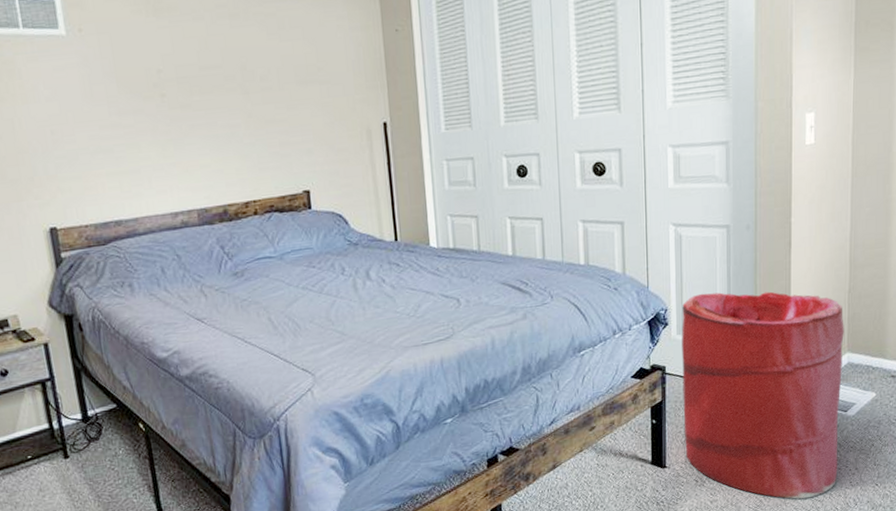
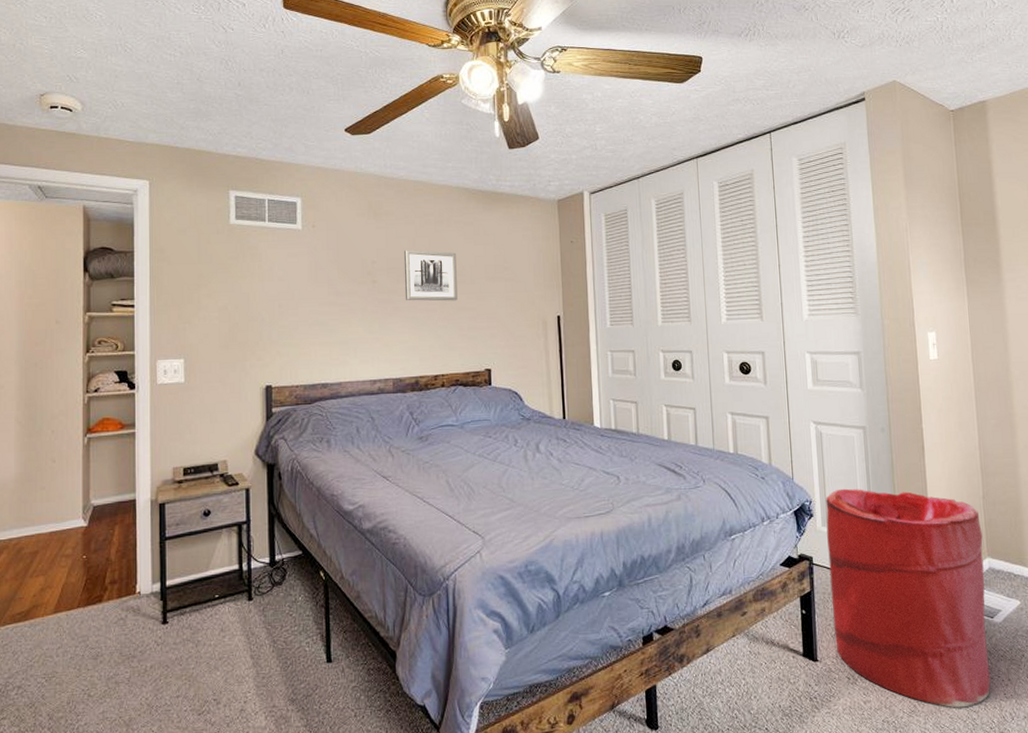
wall art: none [194,52,265,116] -> present [403,250,458,301]

